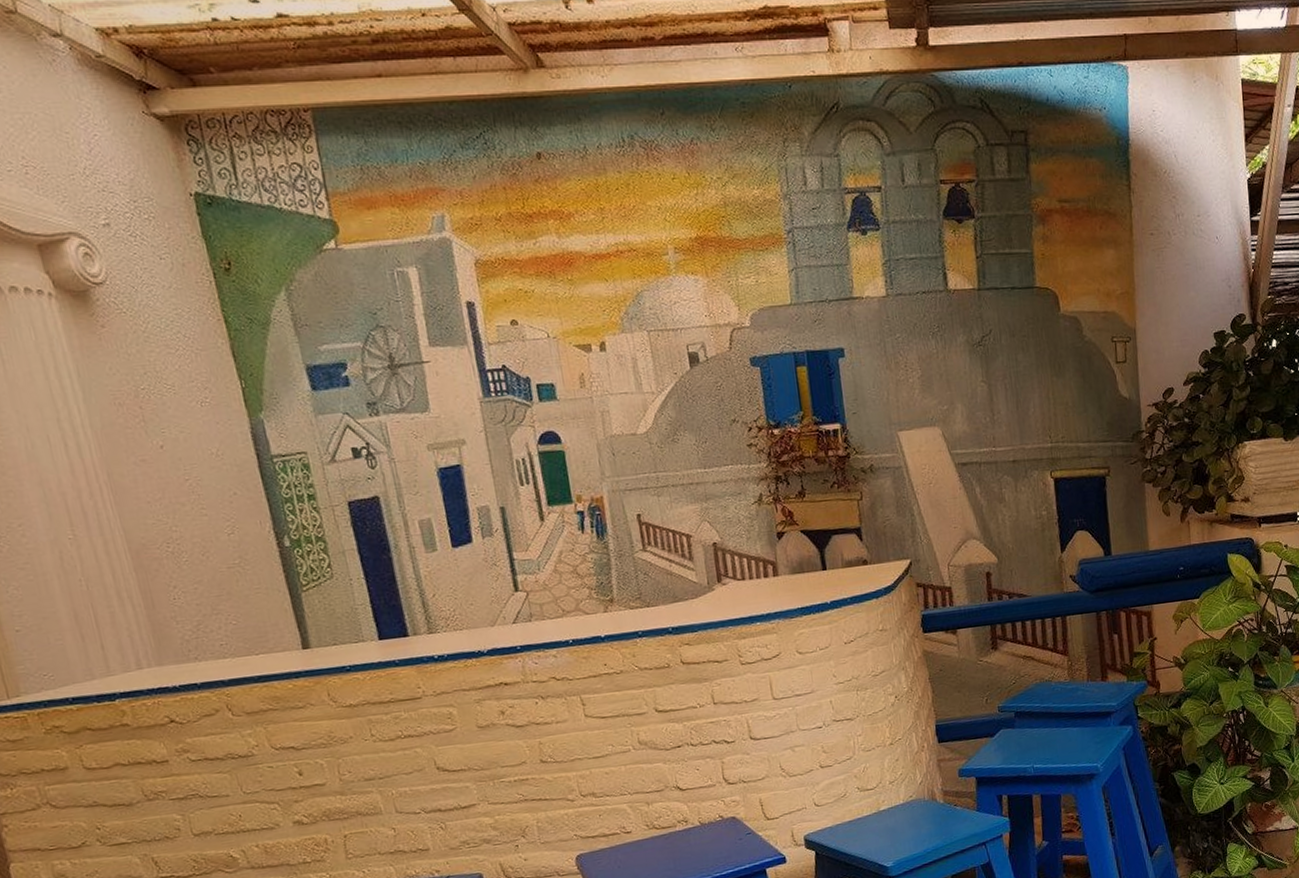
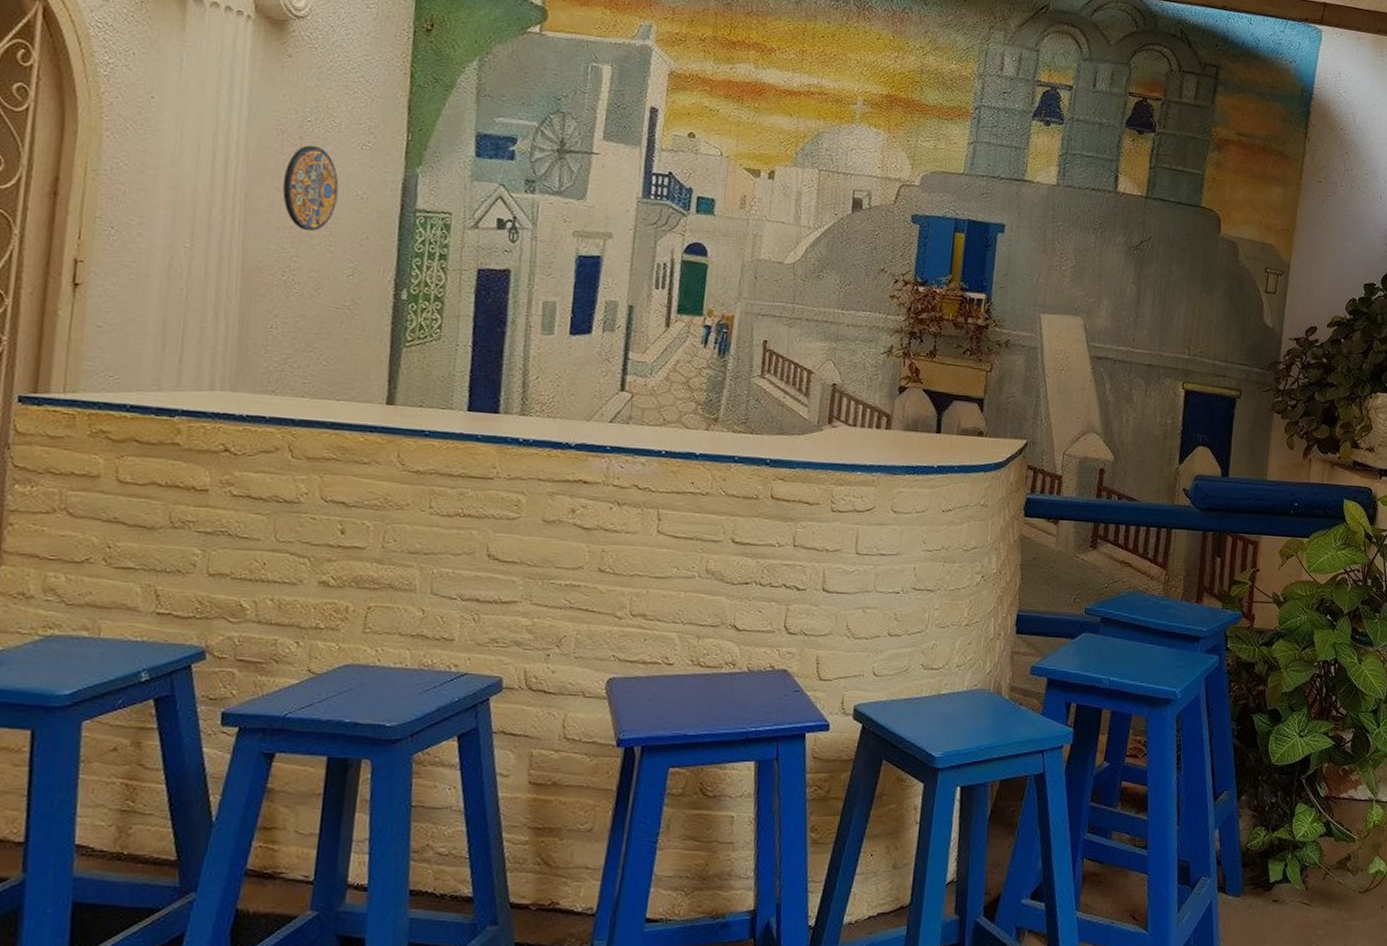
manhole cover: none [136,412,196,499] -> present [282,145,339,231]

